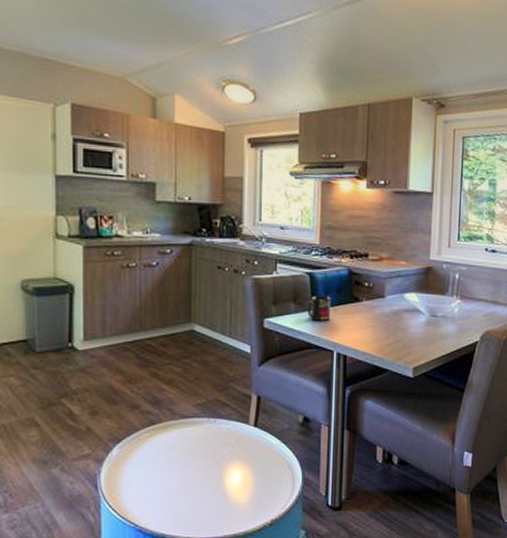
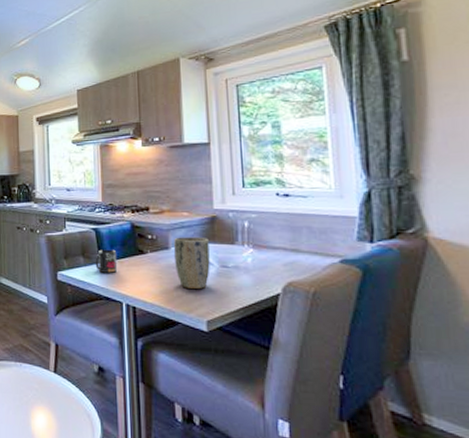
plant pot: none [388,285,422,337] -> present [173,236,210,289]

